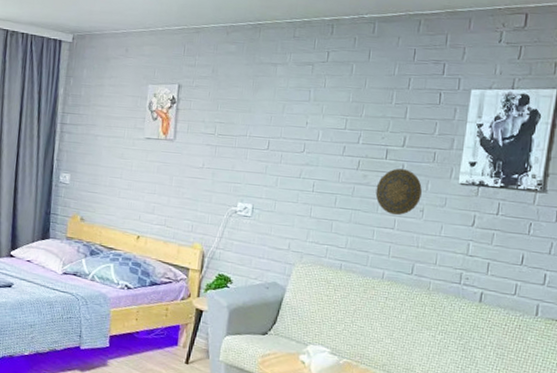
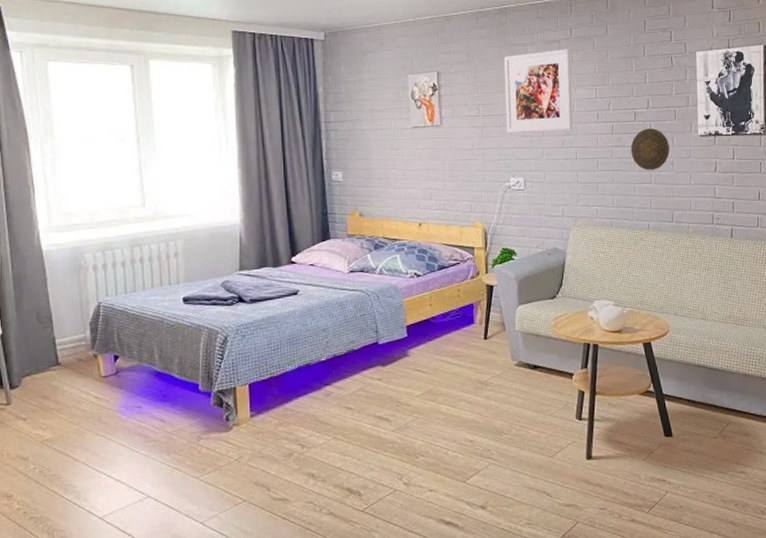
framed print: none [241,72,324,160] -> present [504,48,573,133]

